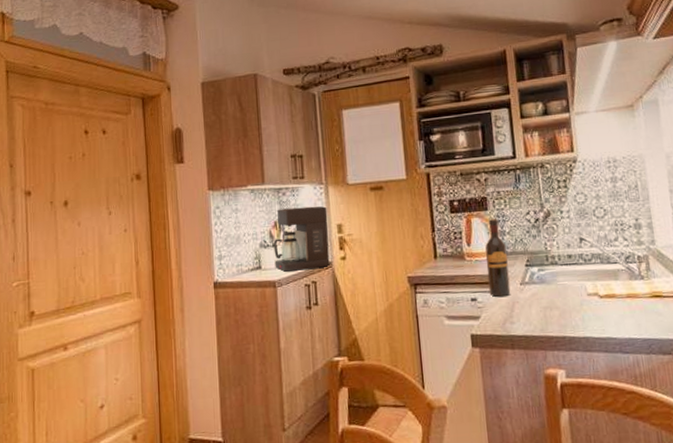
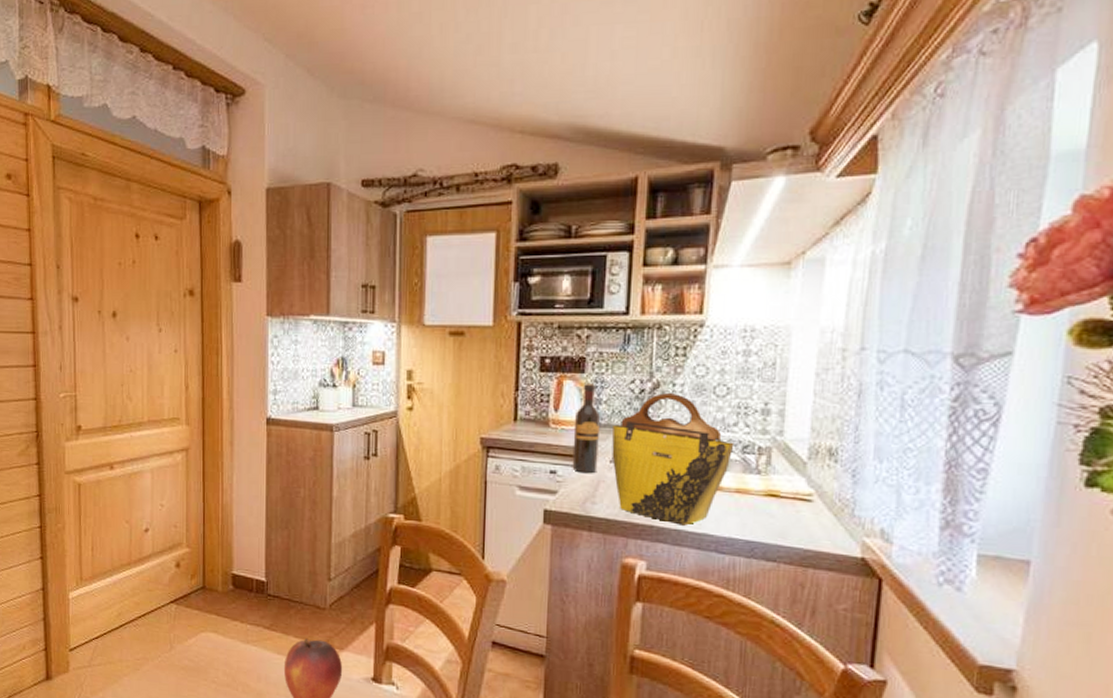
coffee maker: present [273,206,330,272] -> none [333,345,397,417]
tote bag: none [518,218,619,334] -> present [612,392,735,527]

